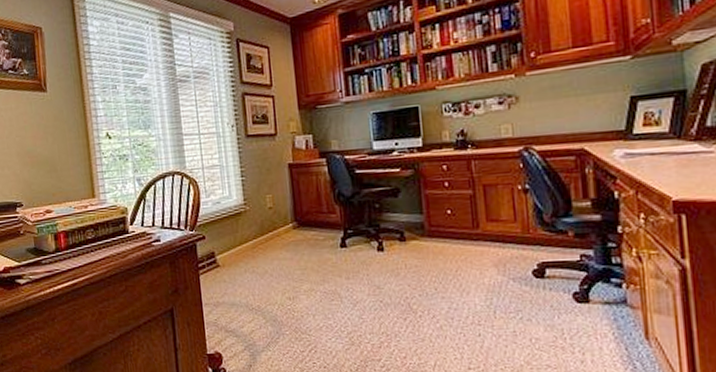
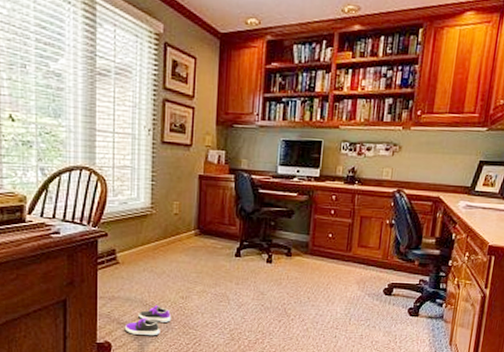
shoe: none [233,309,280,344] -> present [124,305,171,336]

